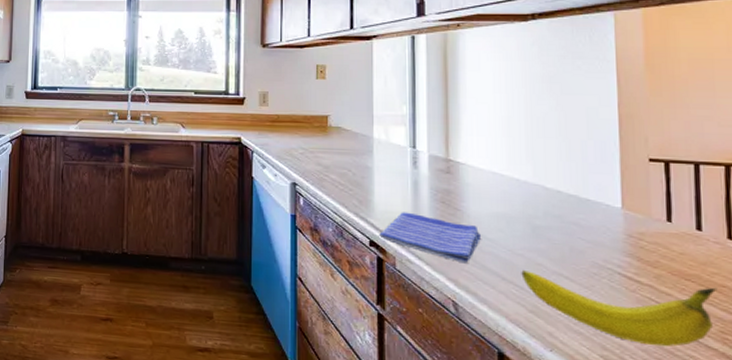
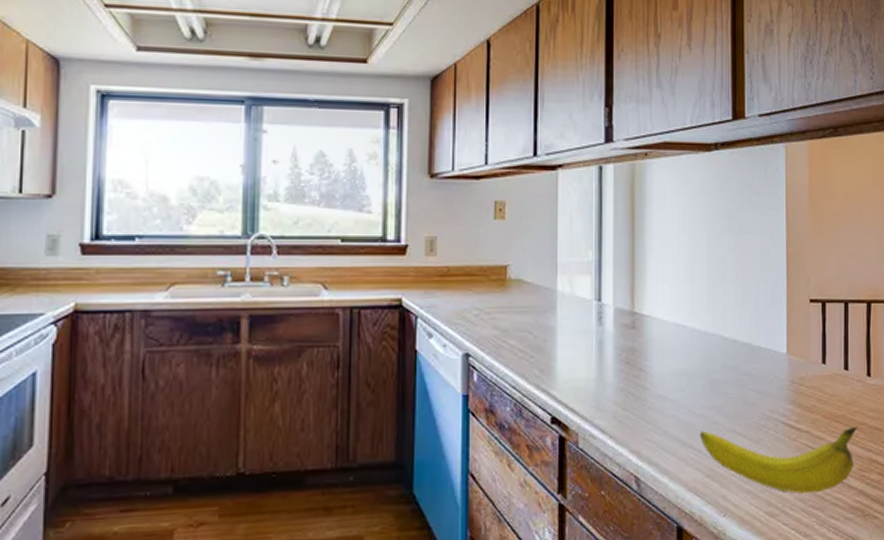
dish towel: present [379,212,481,264] -> none [562,378,663,432]

